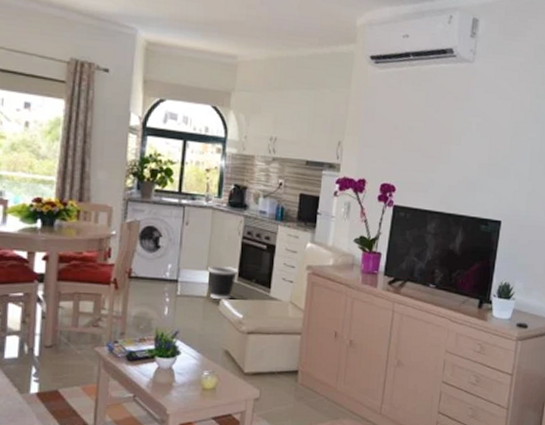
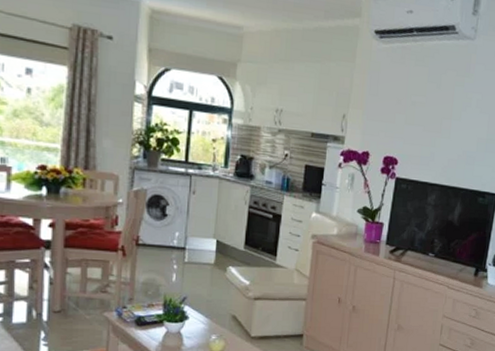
wastebasket: present [208,265,239,300] -> none [215,233,245,267]

